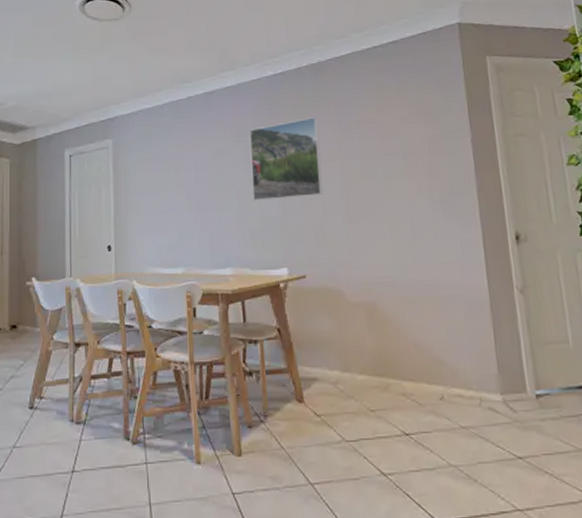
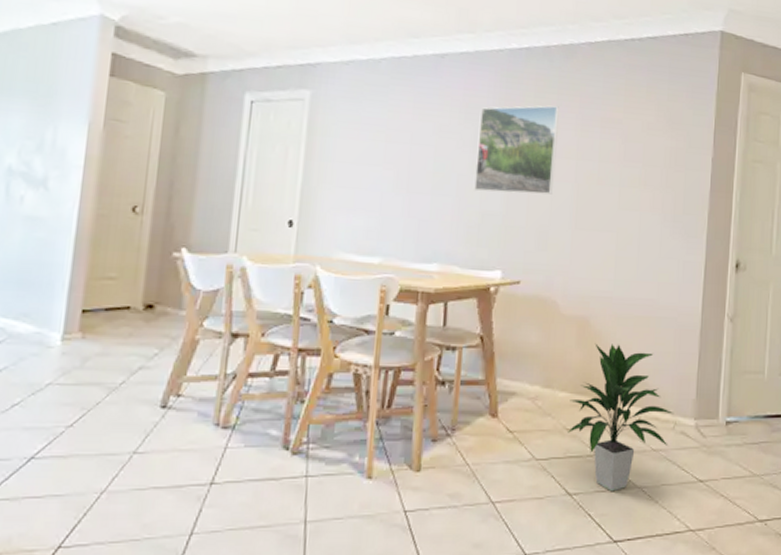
indoor plant: none [370,325,478,471] -> present [566,343,674,492]

